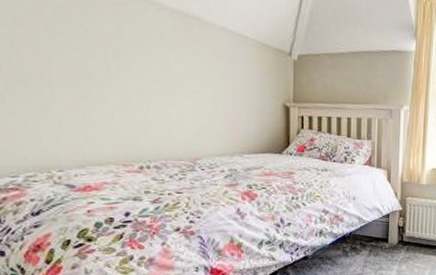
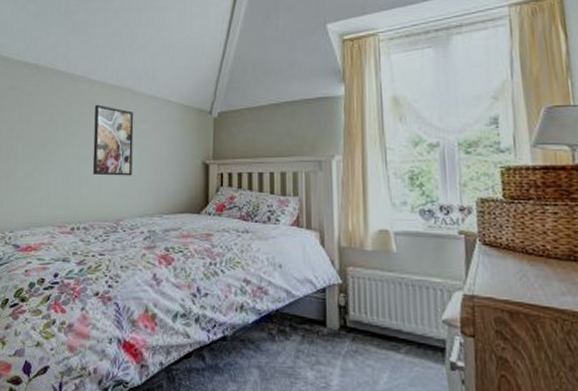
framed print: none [154,30,207,115] -> present [92,104,134,176]

